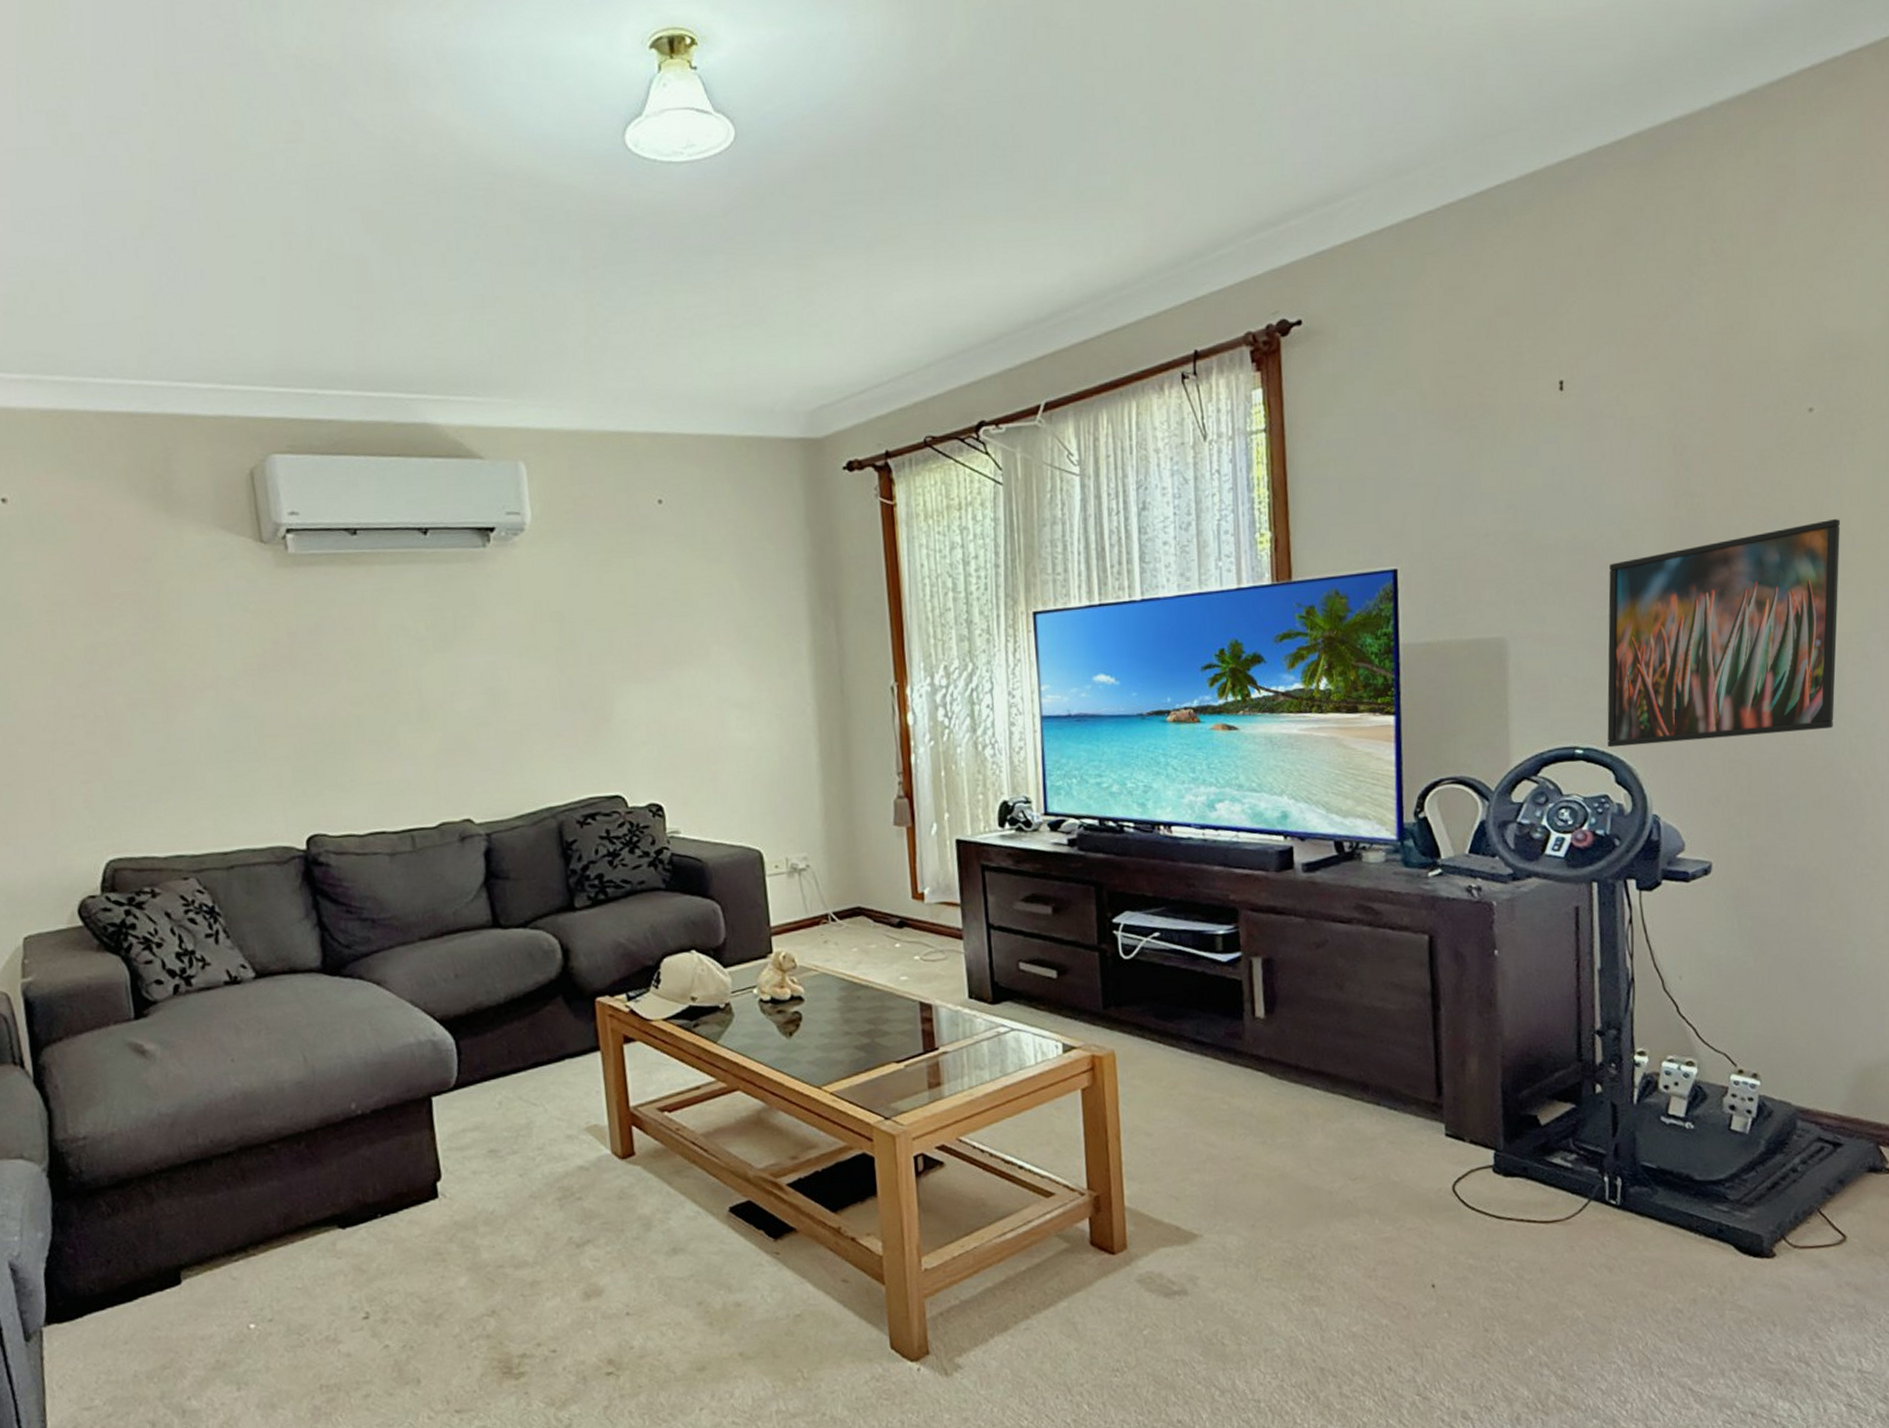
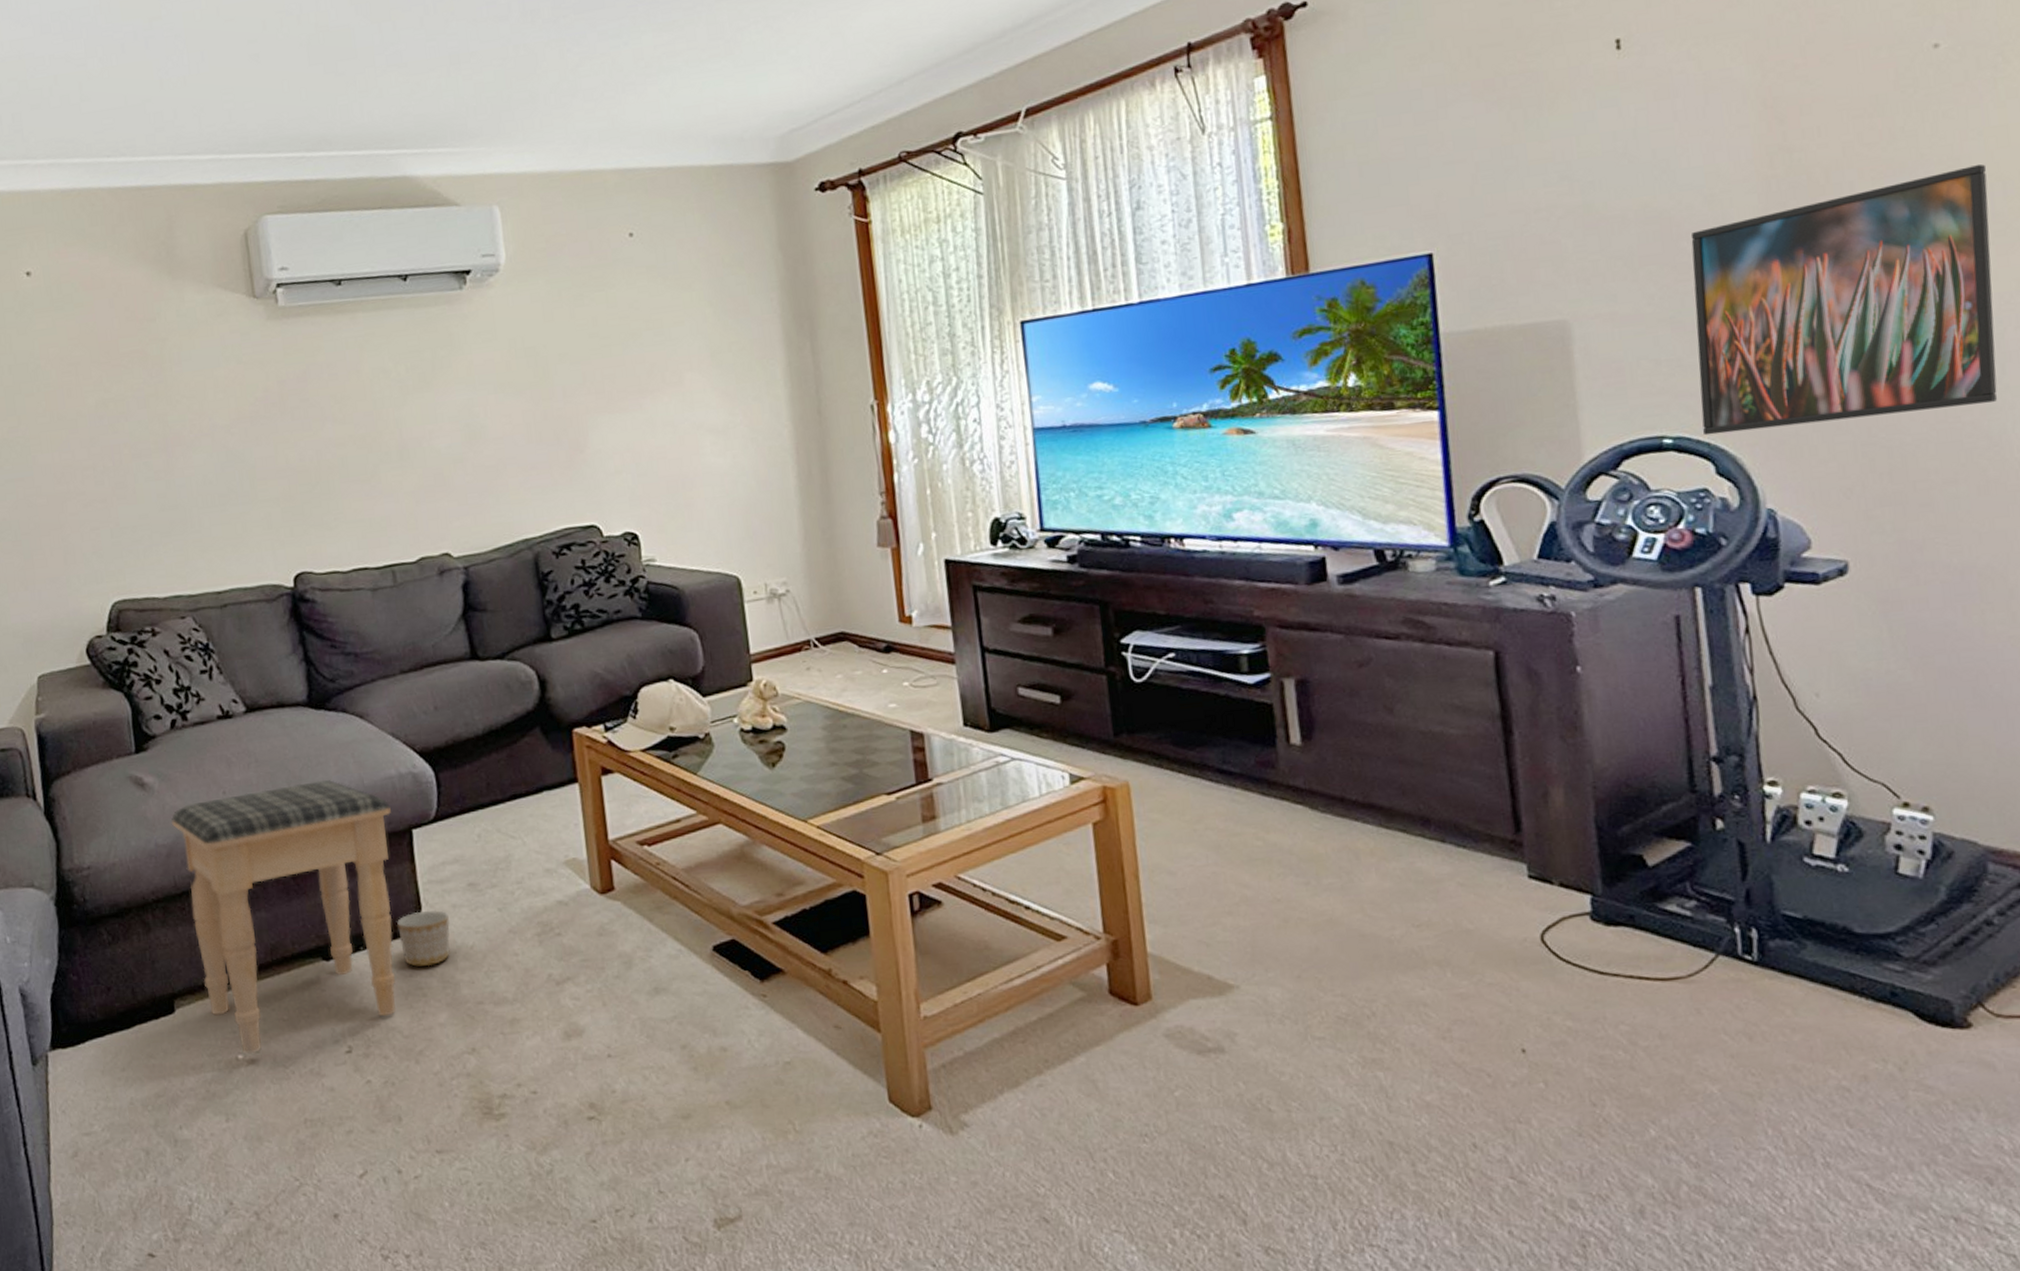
footstool: none [174,1047,416,1323] -> present [170,780,397,1054]
planter: none [416,1176,470,1233] -> present [397,909,450,967]

